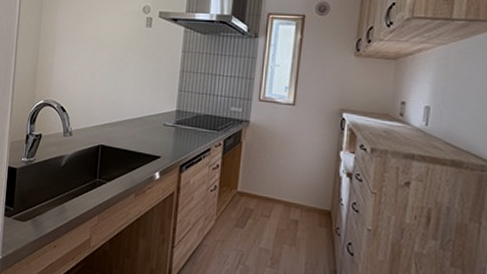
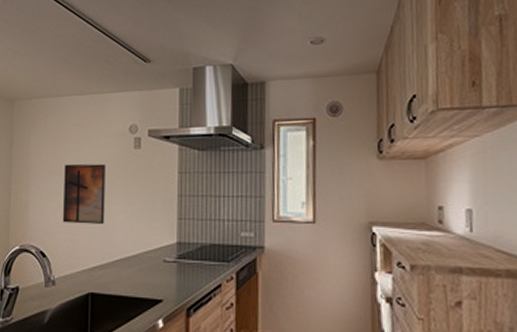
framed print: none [82,34,121,90] -> present [63,163,107,225]

